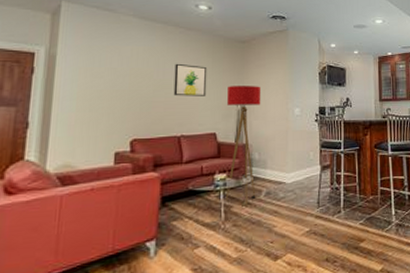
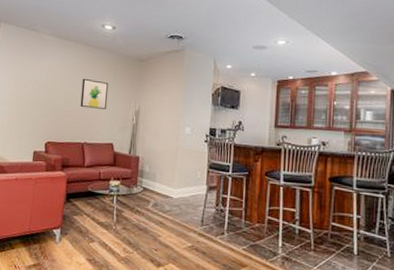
floor lamp: present [226,86,261,205] -> none [118,101,156,212]

